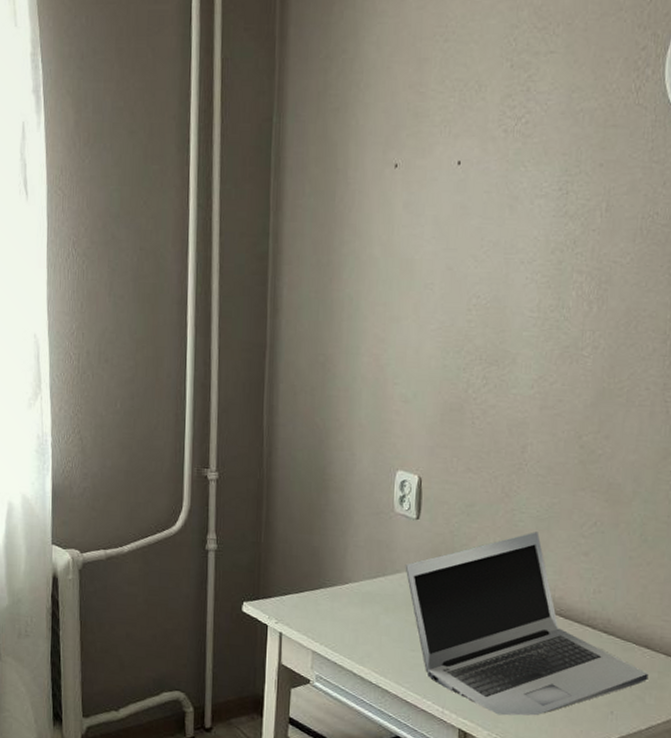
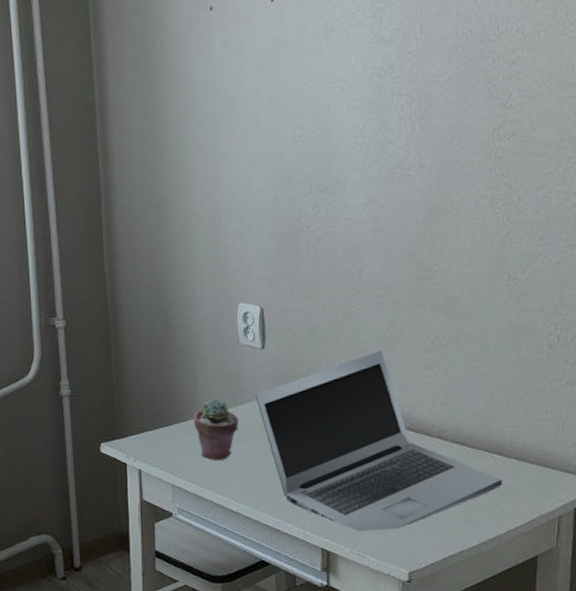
potted succulent: none [340,567,387,630] -> present [193,399,239,460]

